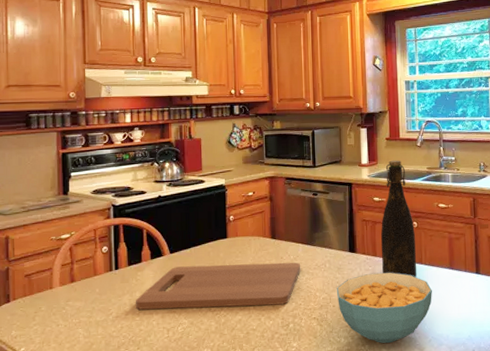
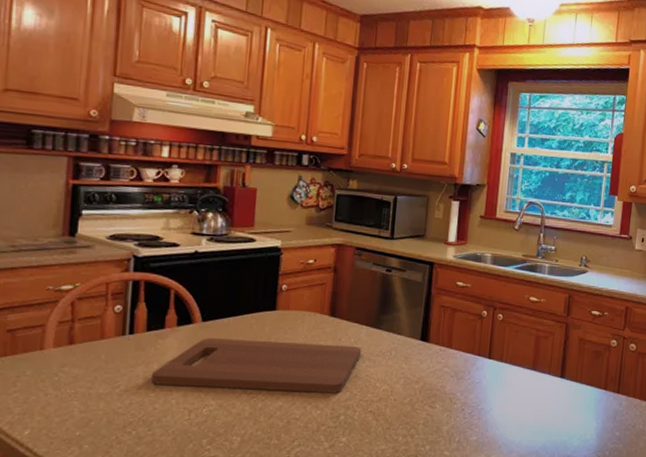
cereal bowl: present [336,272,432,344] -> none [400,366,510,446]
bottle: present [380,160,416,277] -> none [456,241,500,375]

